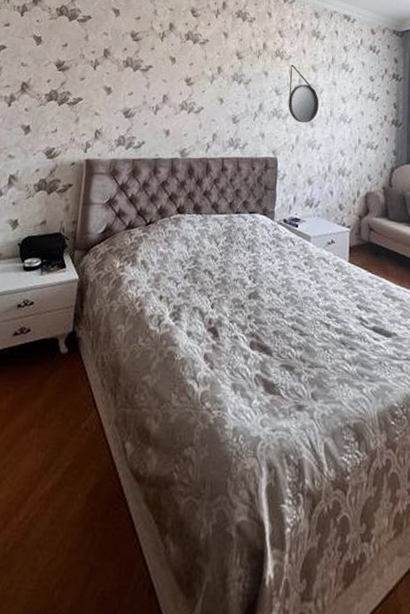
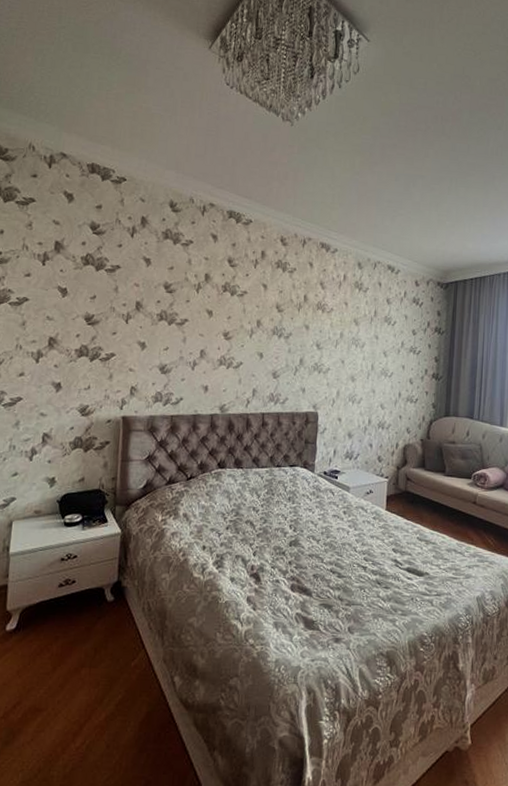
home mirror: present [288,64,319,123] -> none [329,317,361,378]

